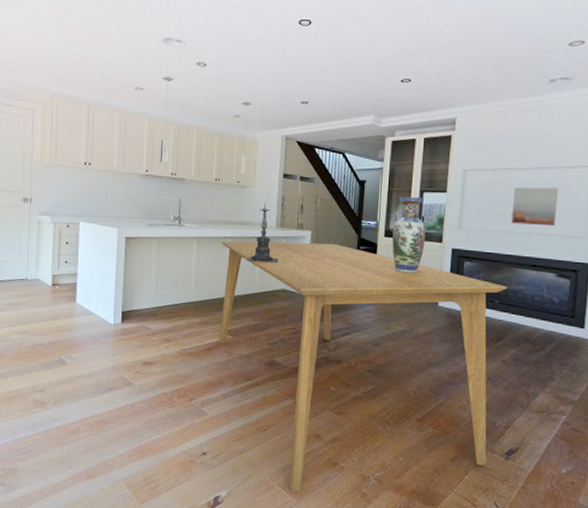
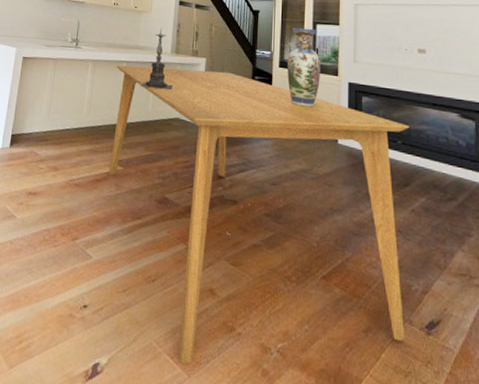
wall art: present [511,187,558,227] -> none [406,23,452,64]

